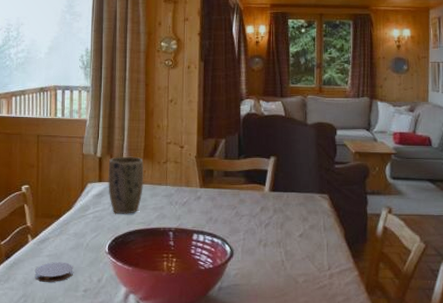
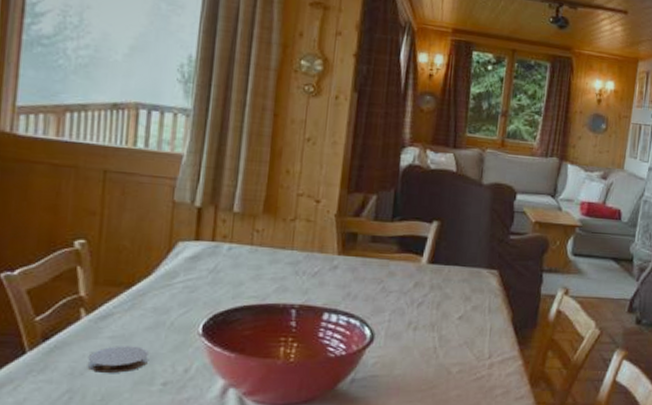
plant pot: present [108,156,143,214] -> none [208,208,263,285]

